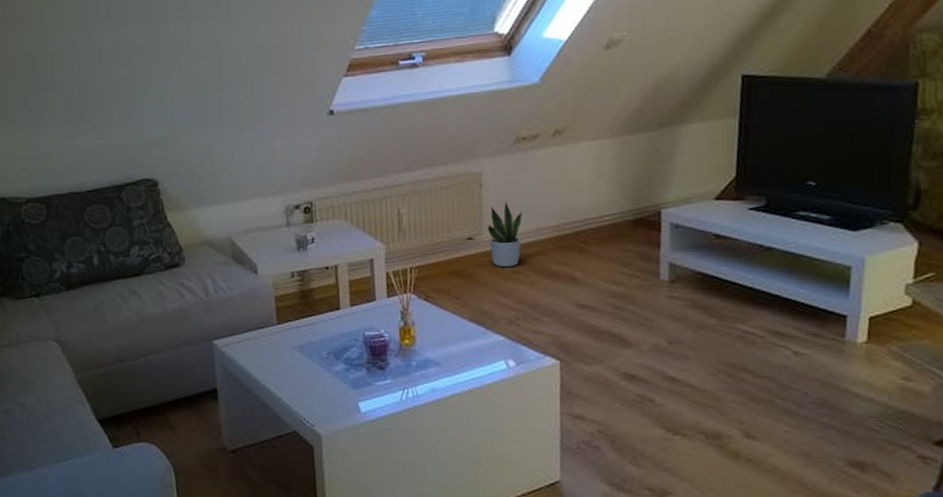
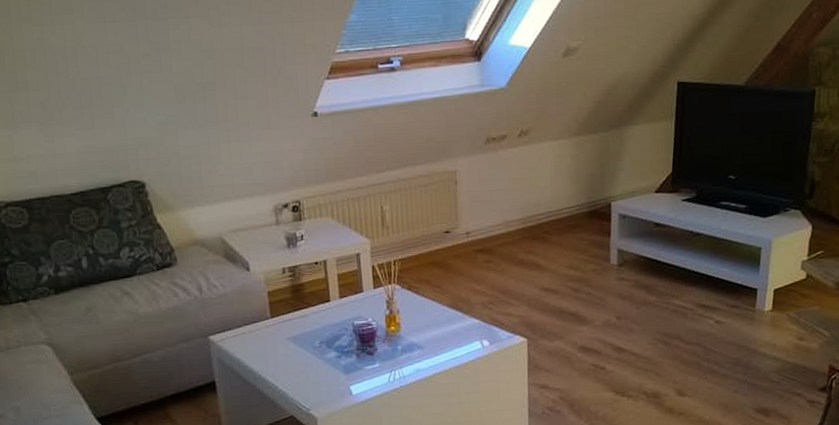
potted plant: present [488,201,522,268] -> none [463,197,493,258]

